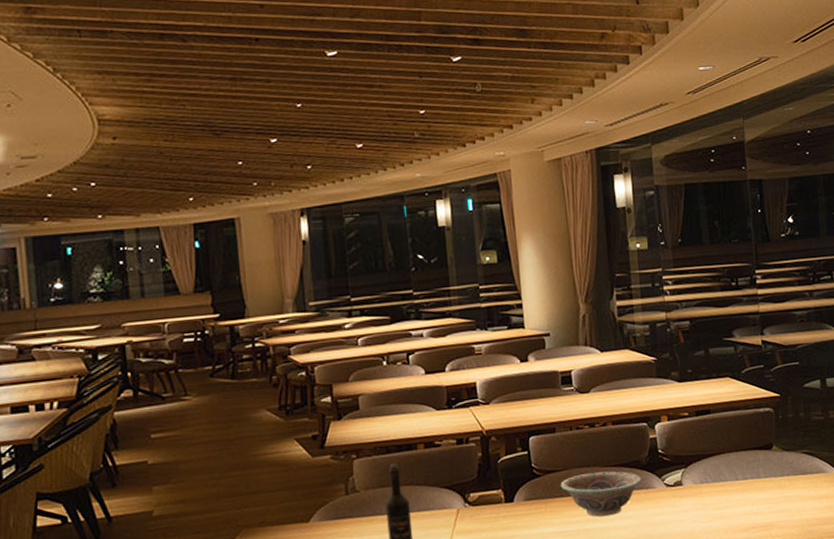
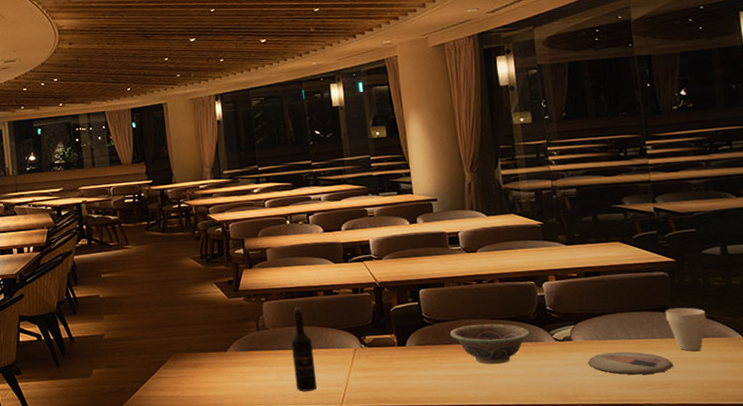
plate: none [697,493,776,518] -> present [588,351,673,375]
cup: none [770,444,806,490] -> present [665,307,706,351]

